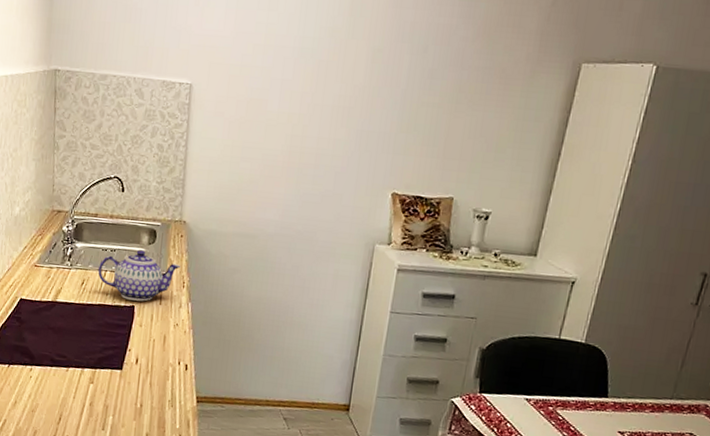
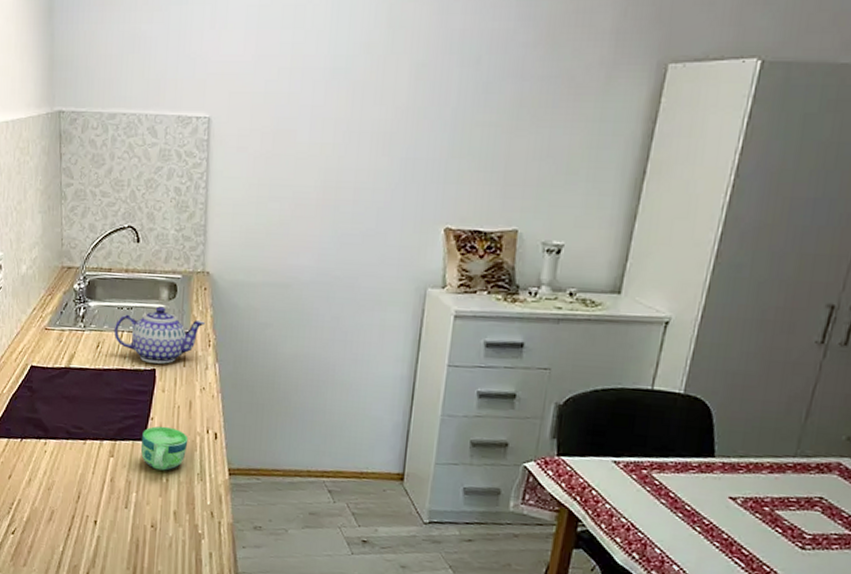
cup: none [118,357,162,397] -> present [141,426,189,471]

